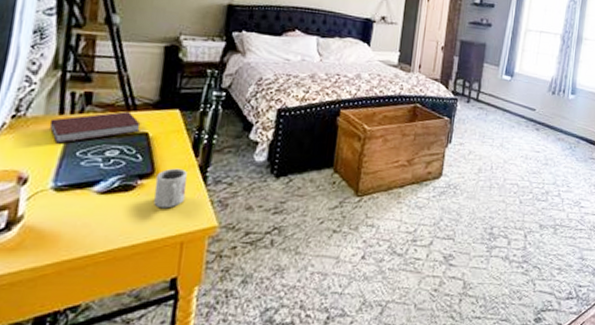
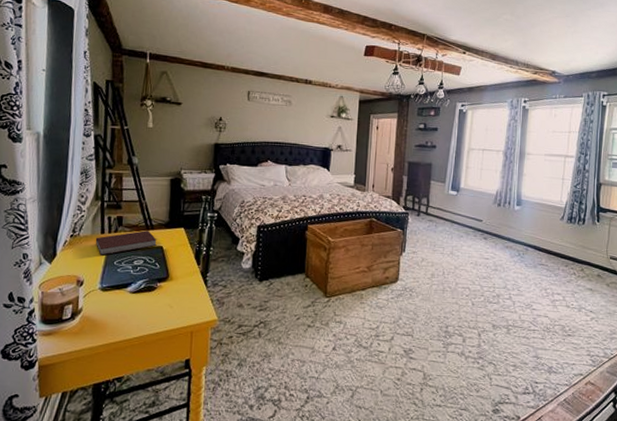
cup: present [154,168,187,209] -> none [169,273,193,305]

